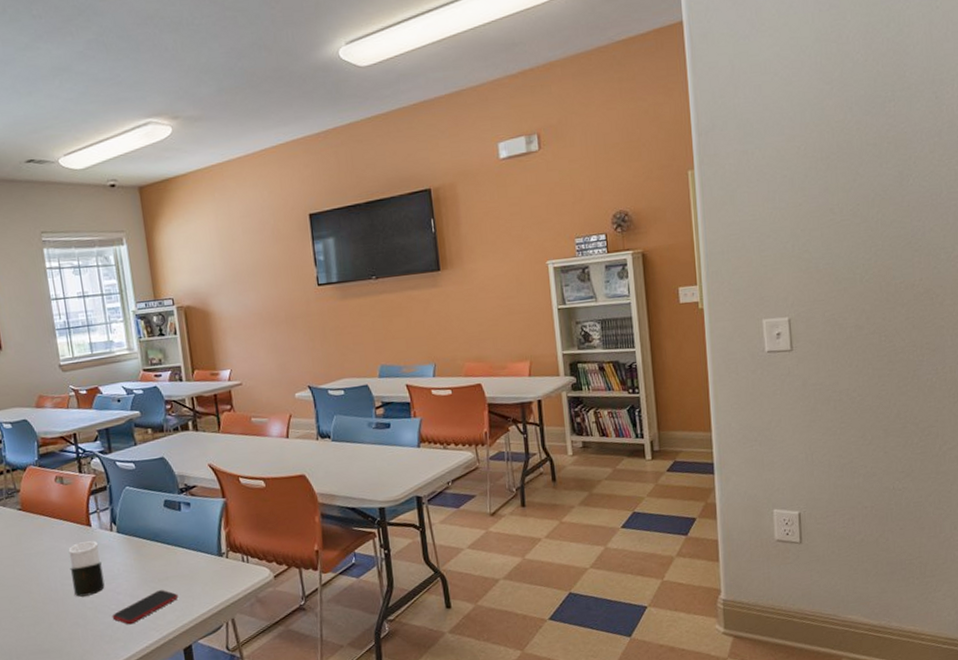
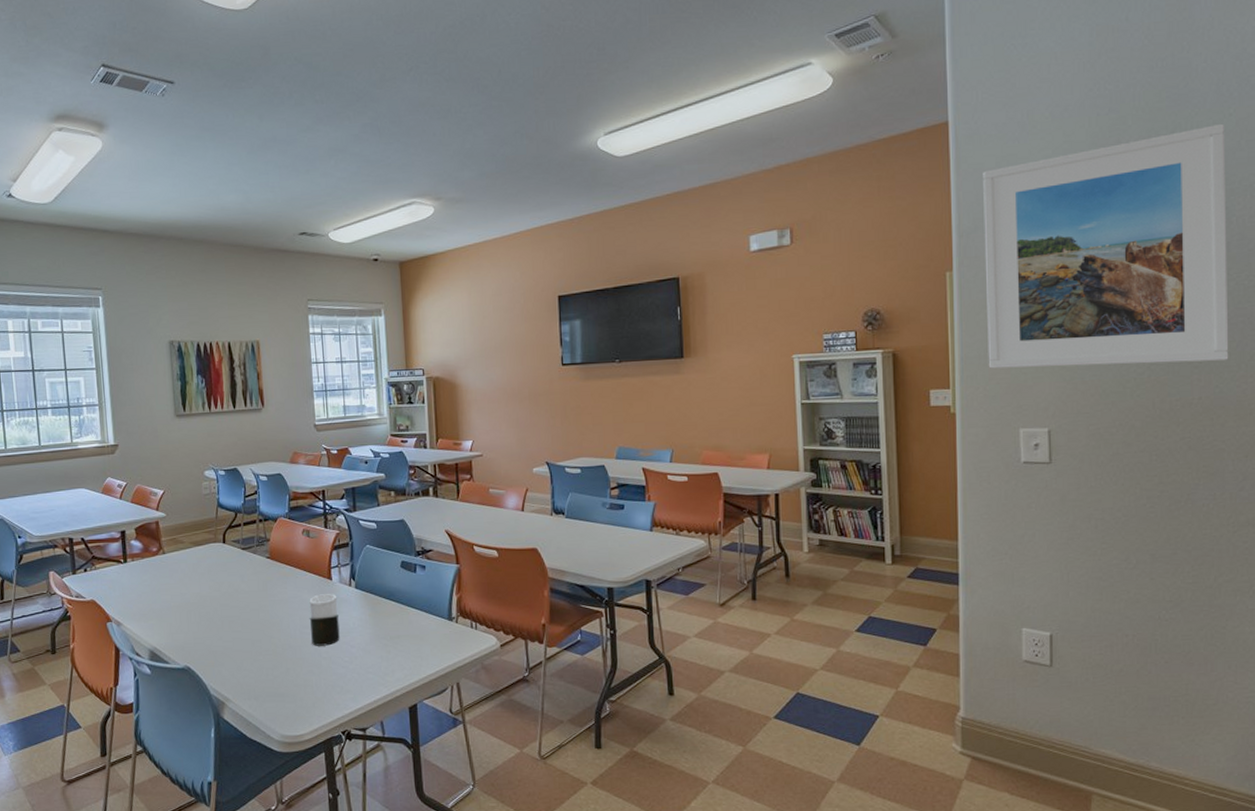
smartphone: present [112,590,179,625] -> none [344,647,408,678]
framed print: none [717,16,945,263] -> present [983,123,1229,369]

